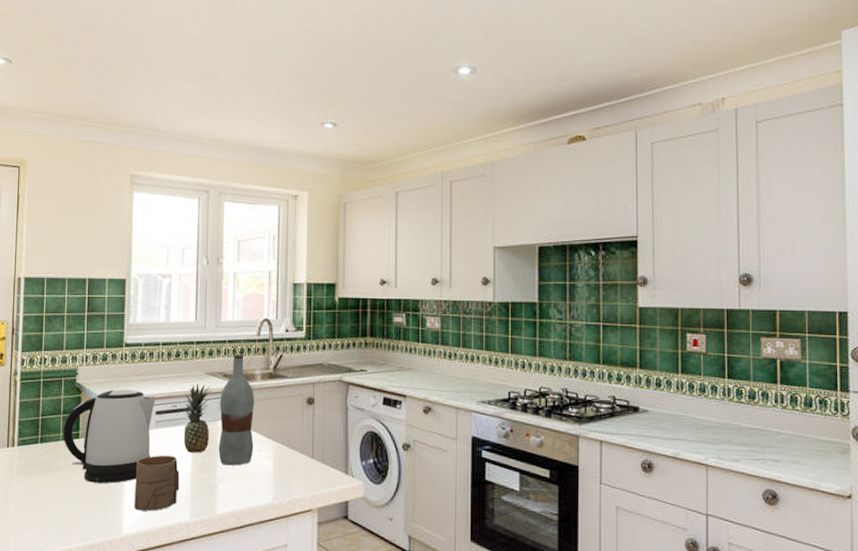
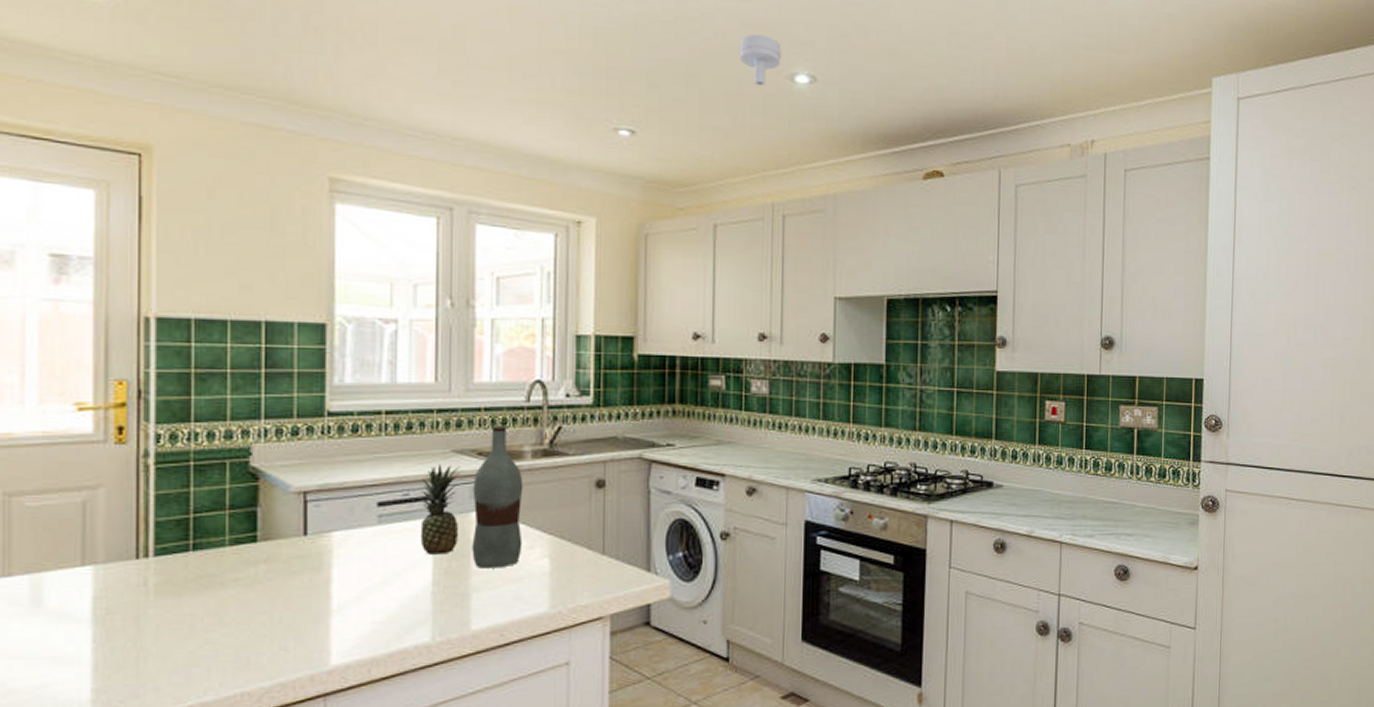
kettle: present [63,388,156,484] -> none [230,473,377,602]
cup: present [134,455,180,511] -> none [347,559,416,634]
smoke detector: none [414,39,448,80] -> present [739,34,782,87]

